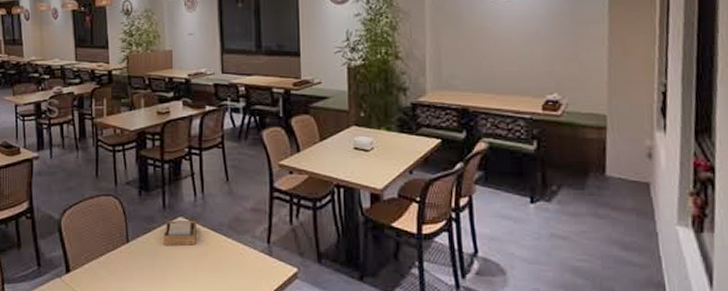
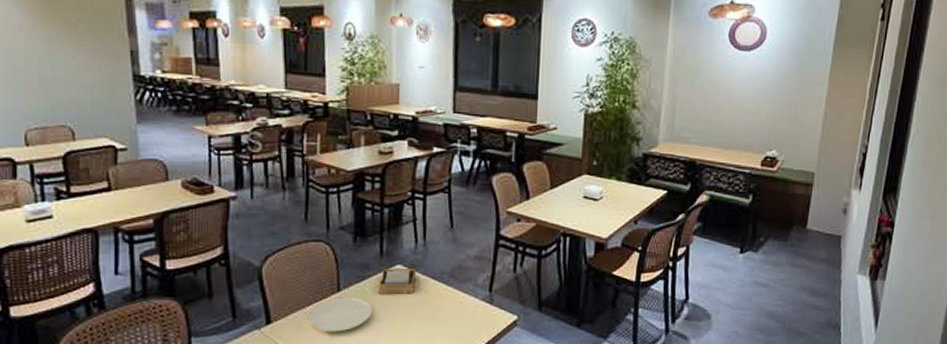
plate: none [101,248,159,282] -> present [307,297,372,332]

